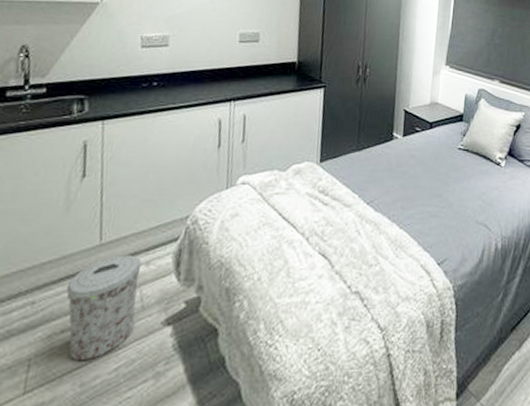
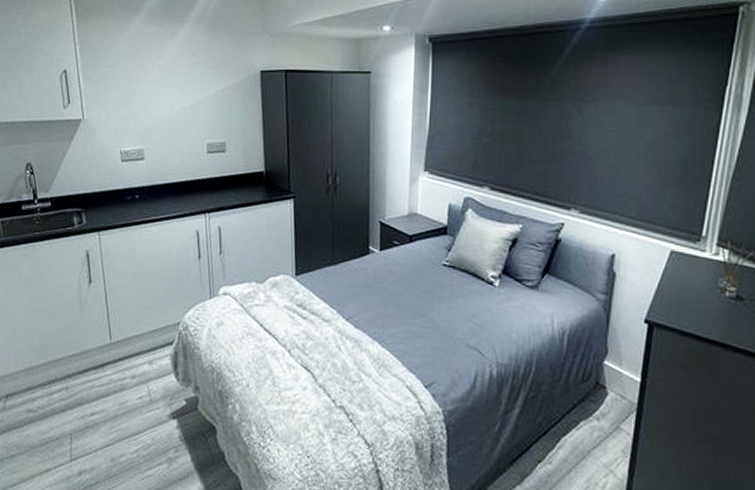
trash can: present [66,255,142,362] -> none [90,353,146,441]

